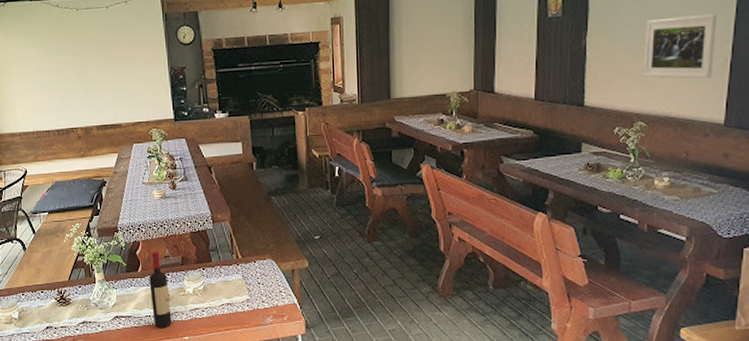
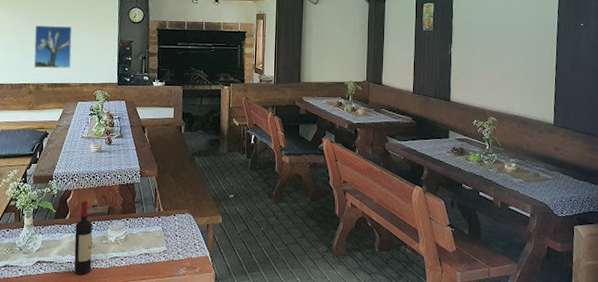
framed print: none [73,57,119,109] -> present [34,26,72,68]
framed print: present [644,14,717,79] -> none [493,40,544,88]

